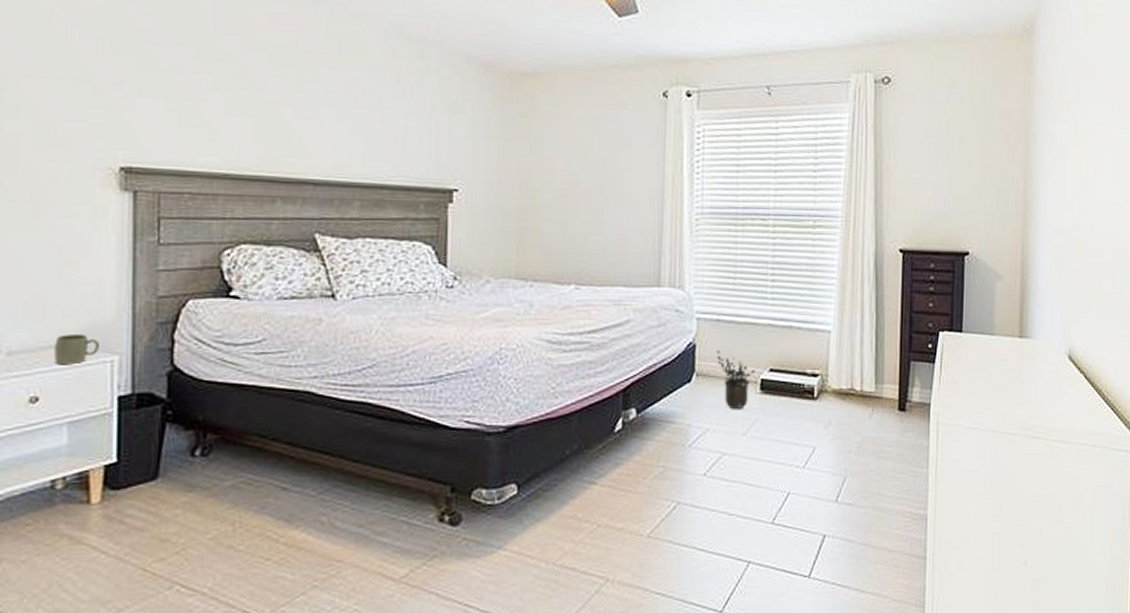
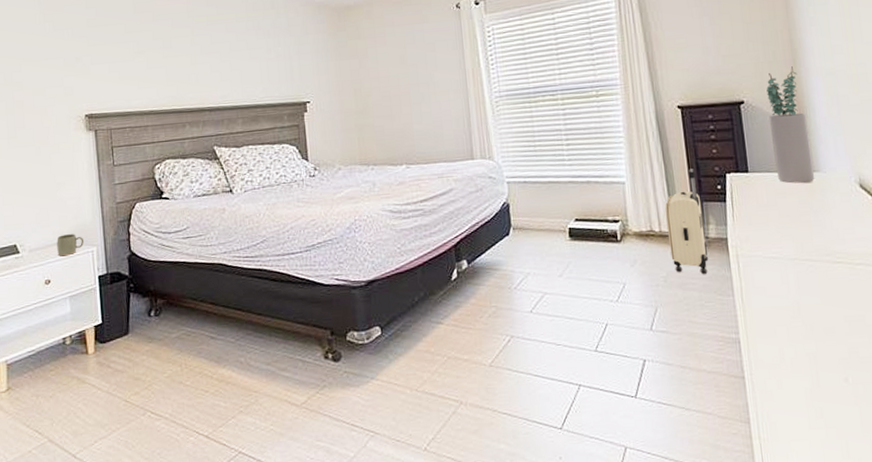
potted plant: present [716,350,755,410] -> none [527,207,562,256]
suitcase: none [868,322,909,443] -> present [665,169,709,275]
vase: none [990,220,1029,350] -> present [766,66,815,184]

